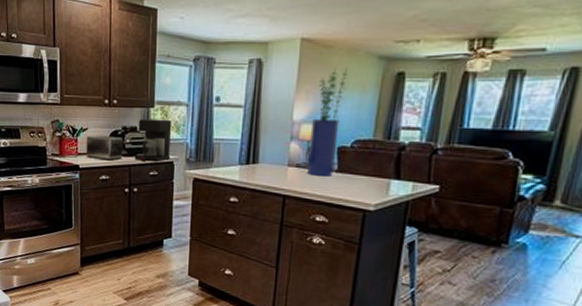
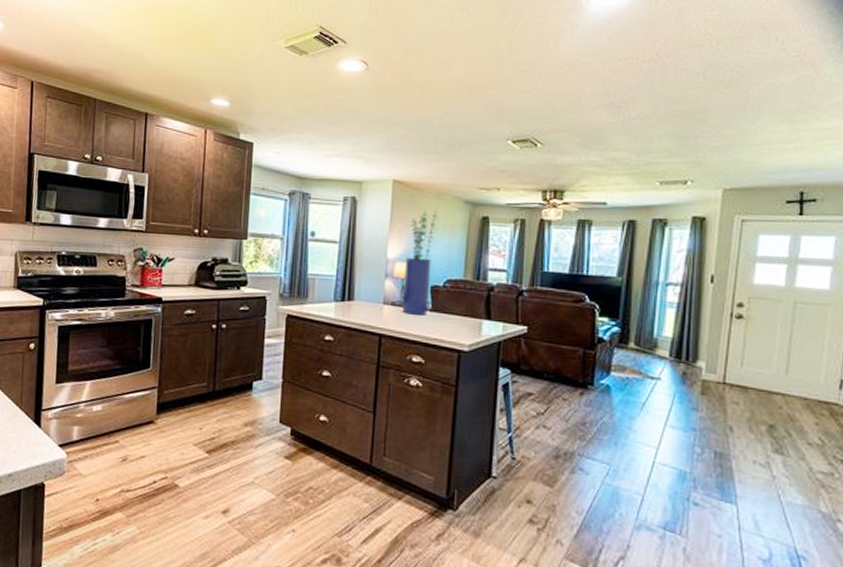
toaster: present [86,135,123,161] -> none [170,266,213,294]
coffee maker: present [134,119,172,162] -> none [224,250,266,297]

